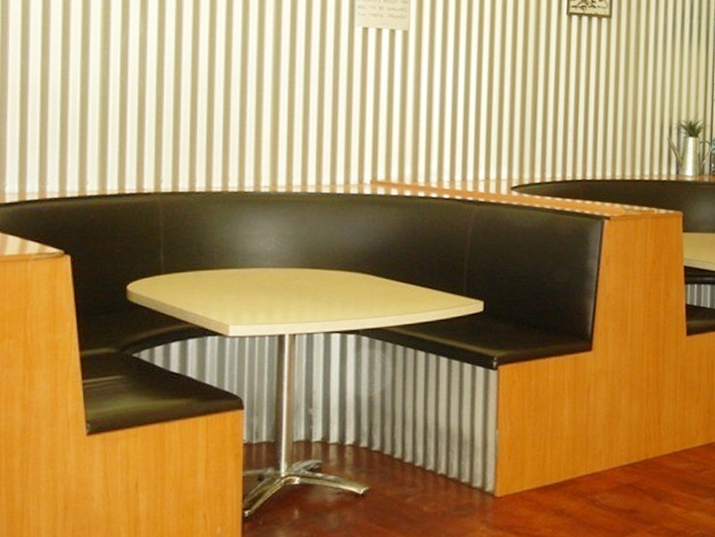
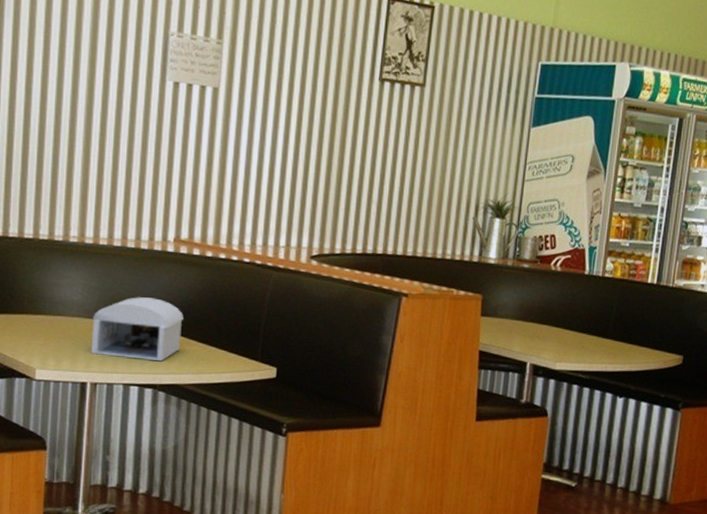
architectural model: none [288,241,385,306] -> present [91,297,184,362]

